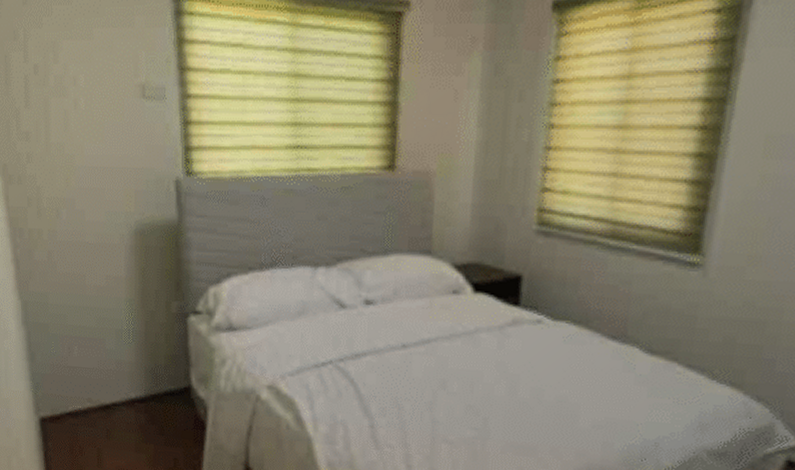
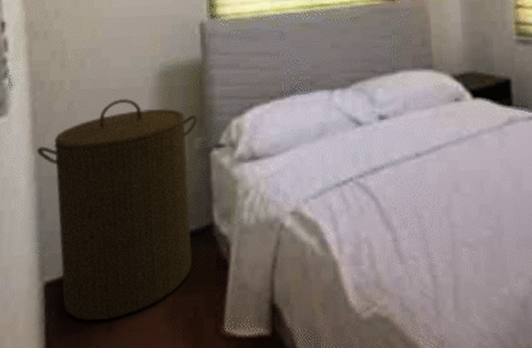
laundry hamper: none [22,253,176,457] -> present [36,98,199,322]

